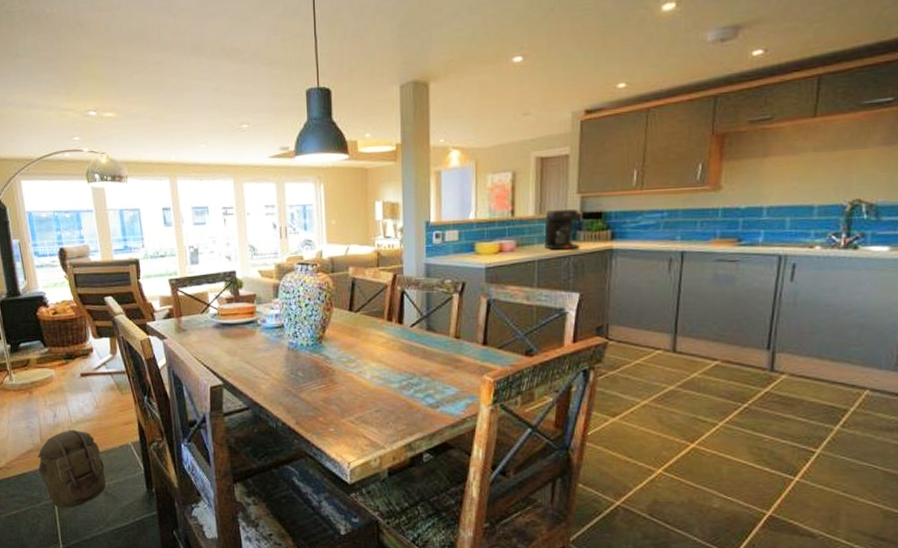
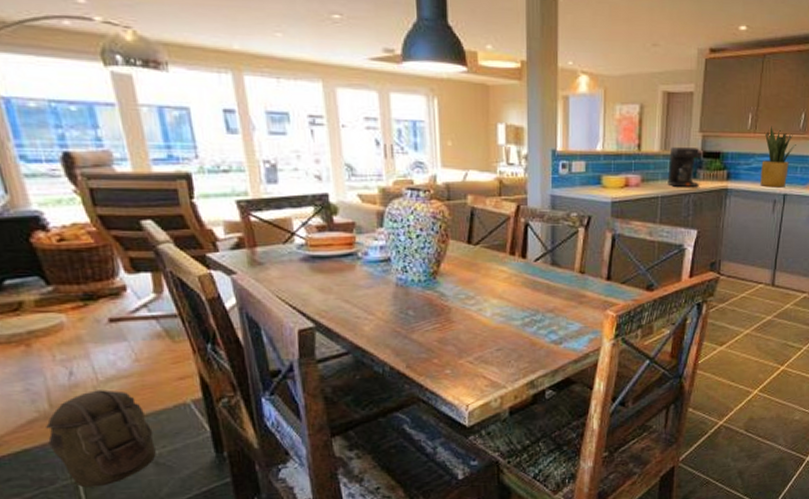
planter: none [652,180,694,245] -> present [760,126,796,188]

